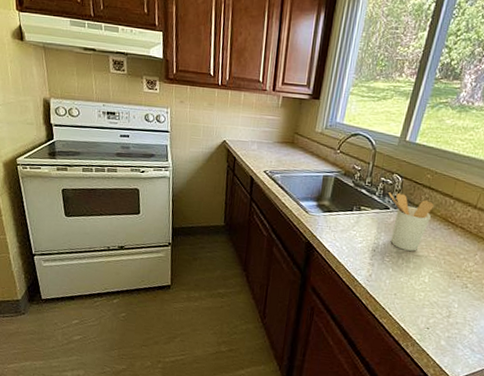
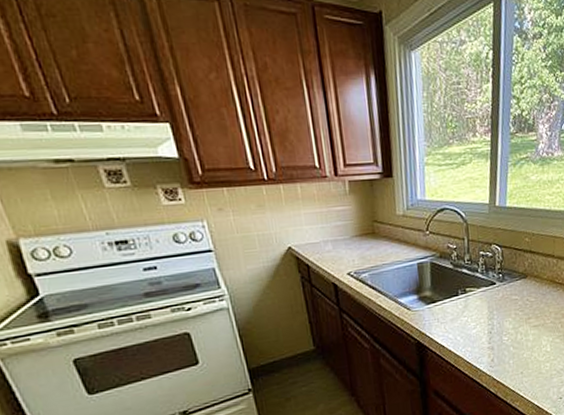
utensil holder: present [389,192,434,251] -> none [491,264,538,324]

